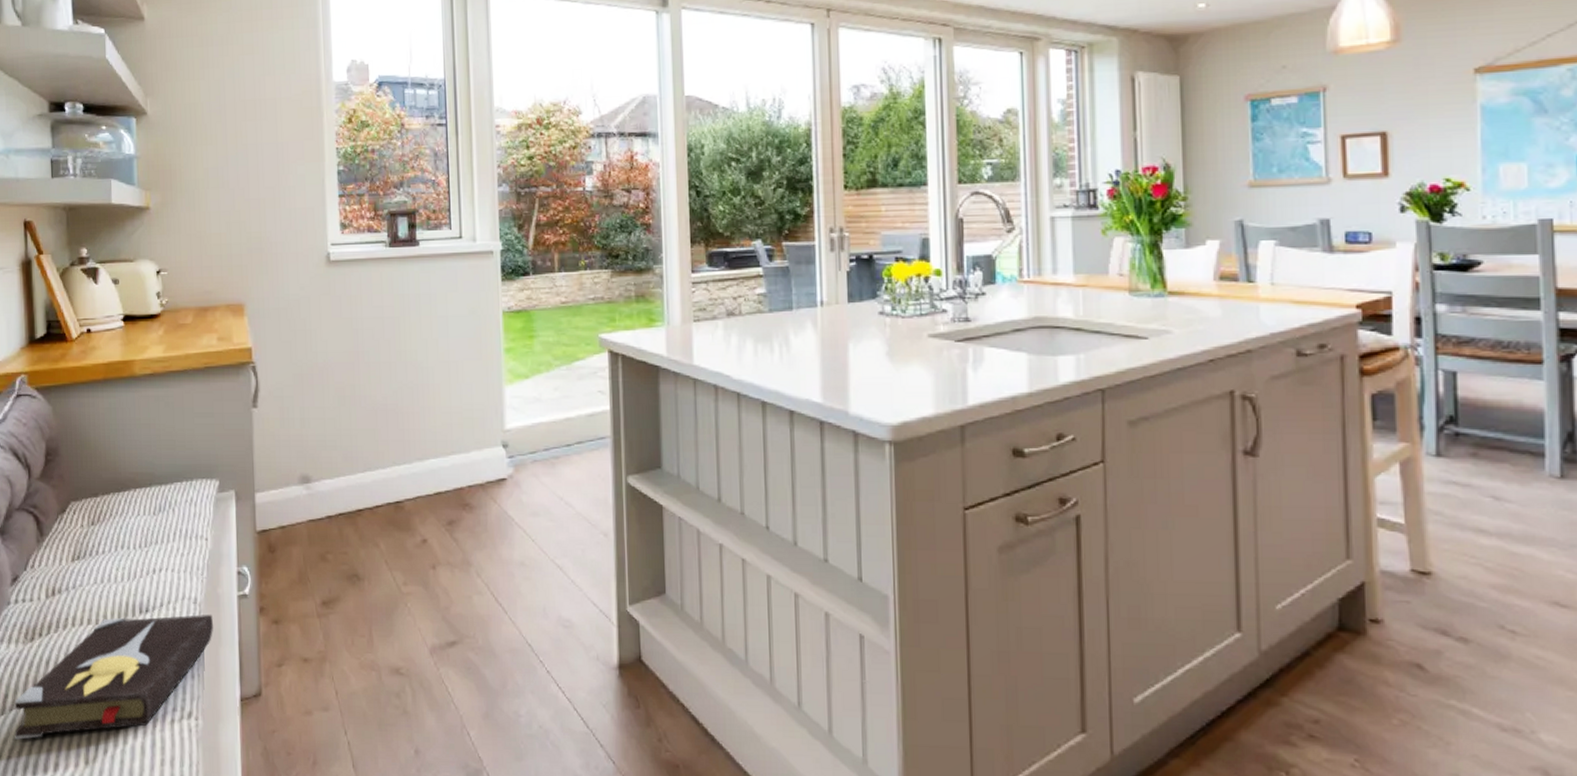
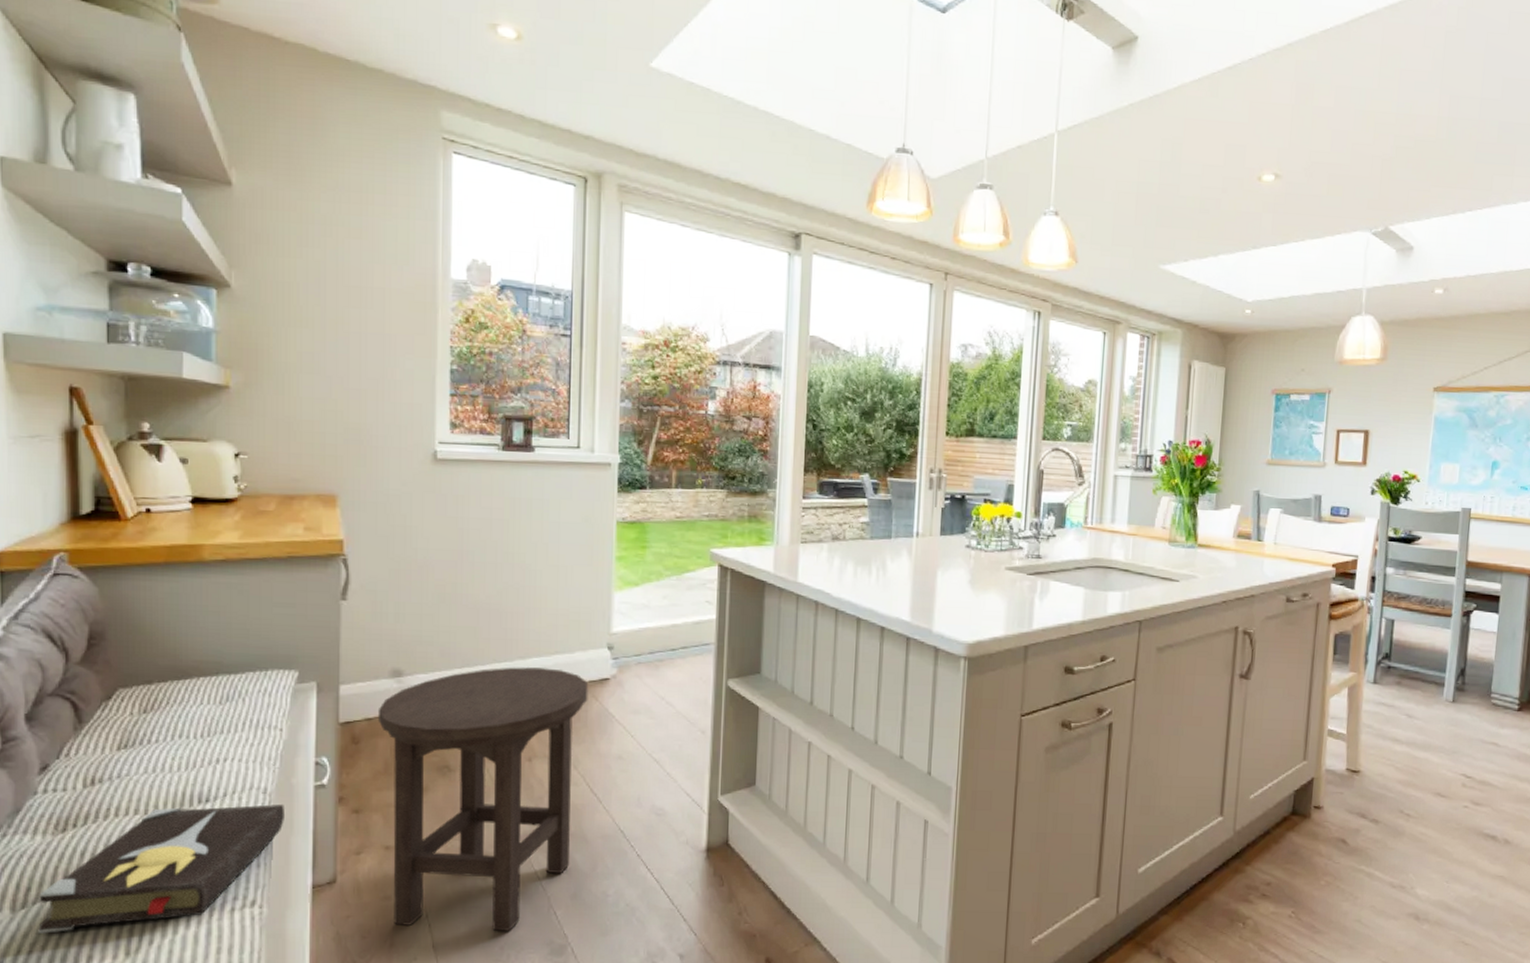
stool: none [290,469,487,752] -> present [377,667,588,931]

